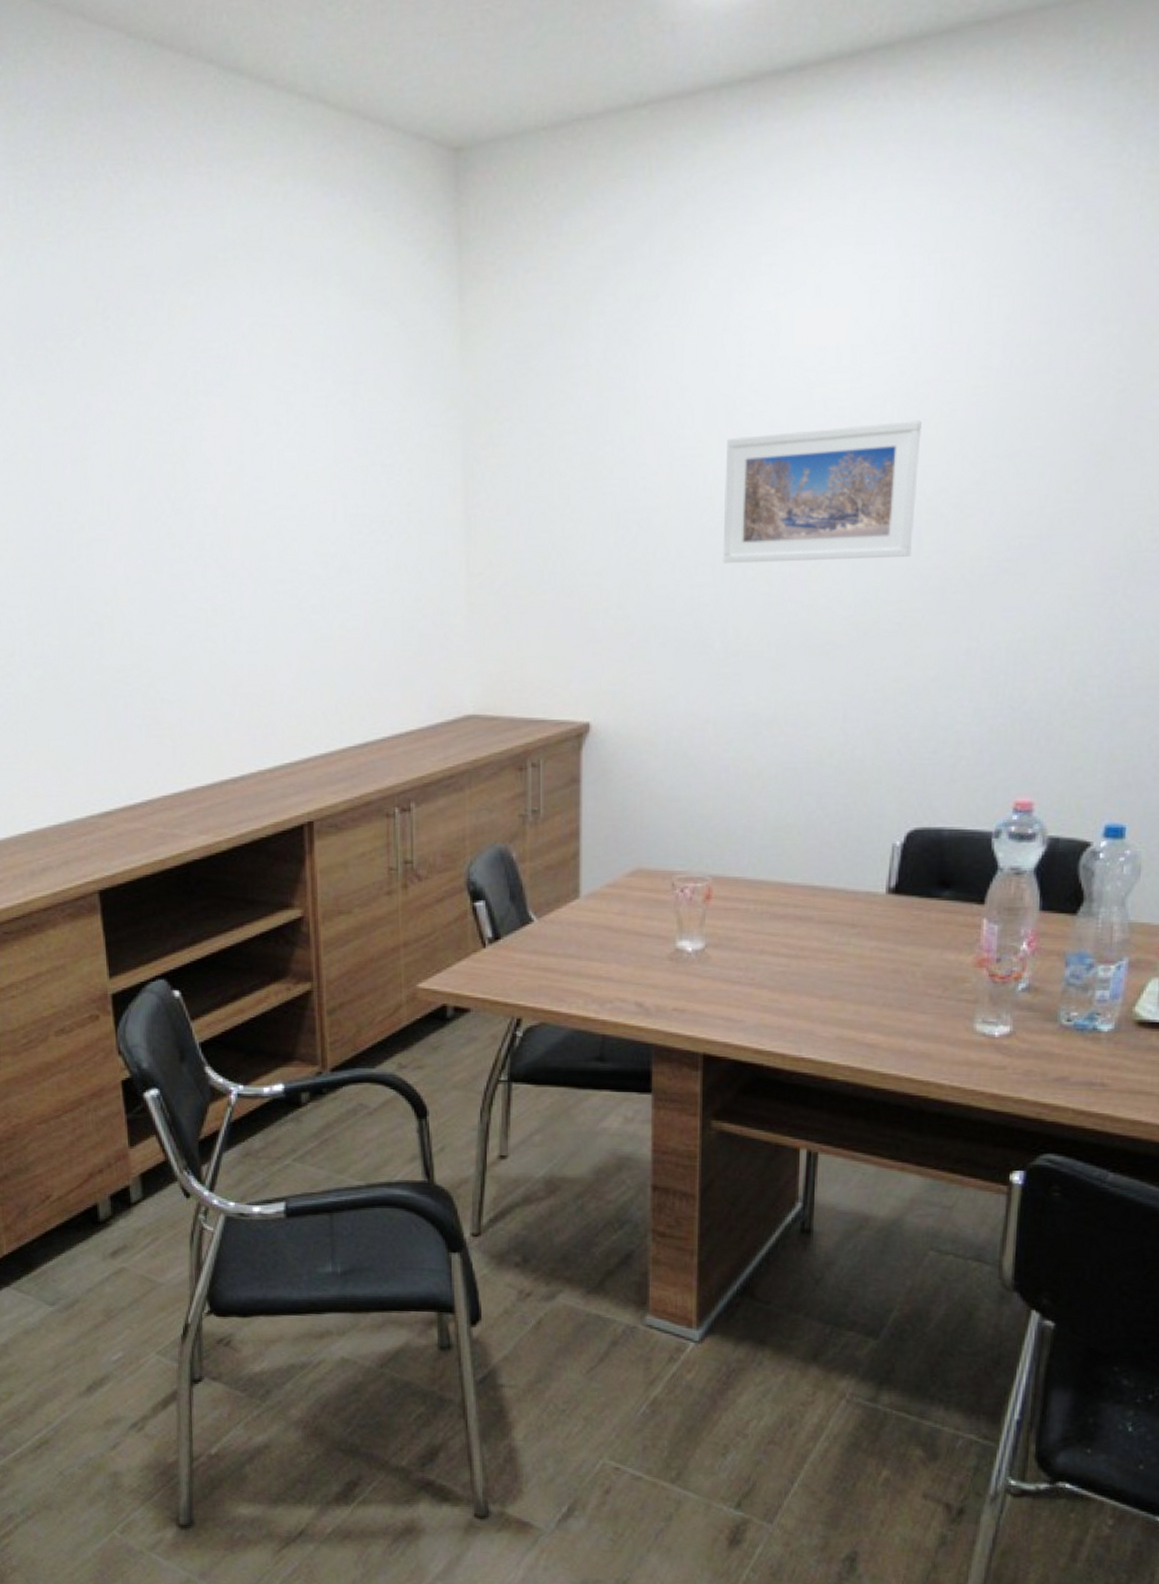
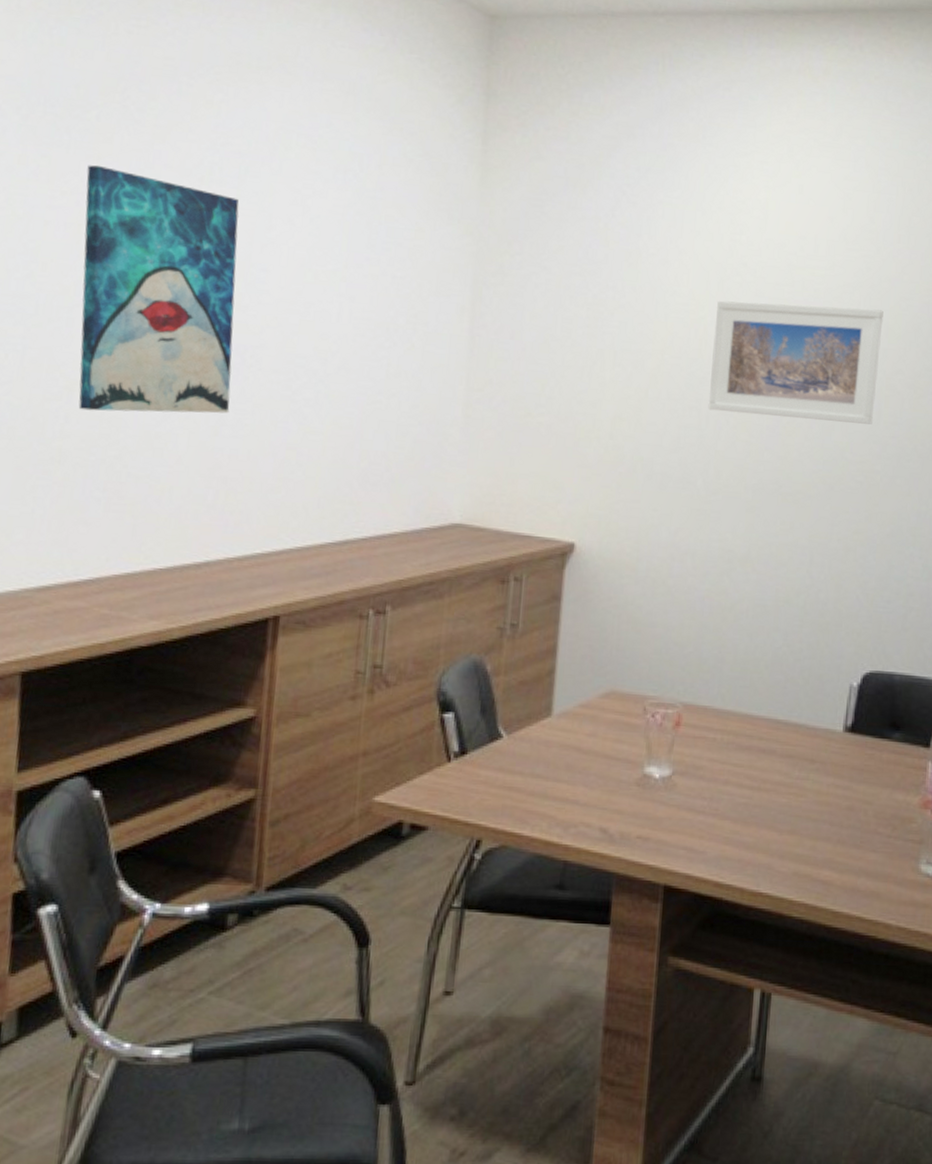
wall art: none [82,395,243,643] -> present [78,165,239,414]

